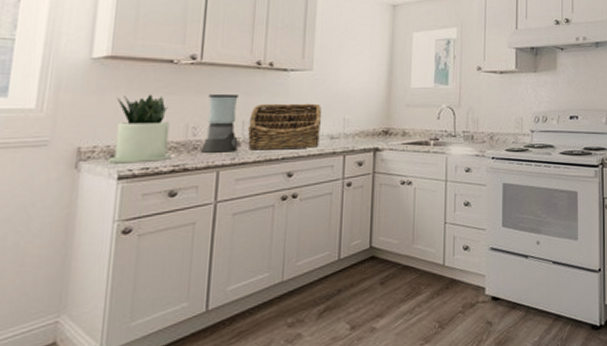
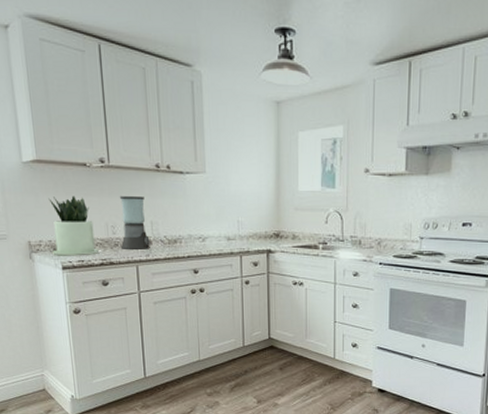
basket: present [248,103,322,150] -> none [156,205,218,249]

